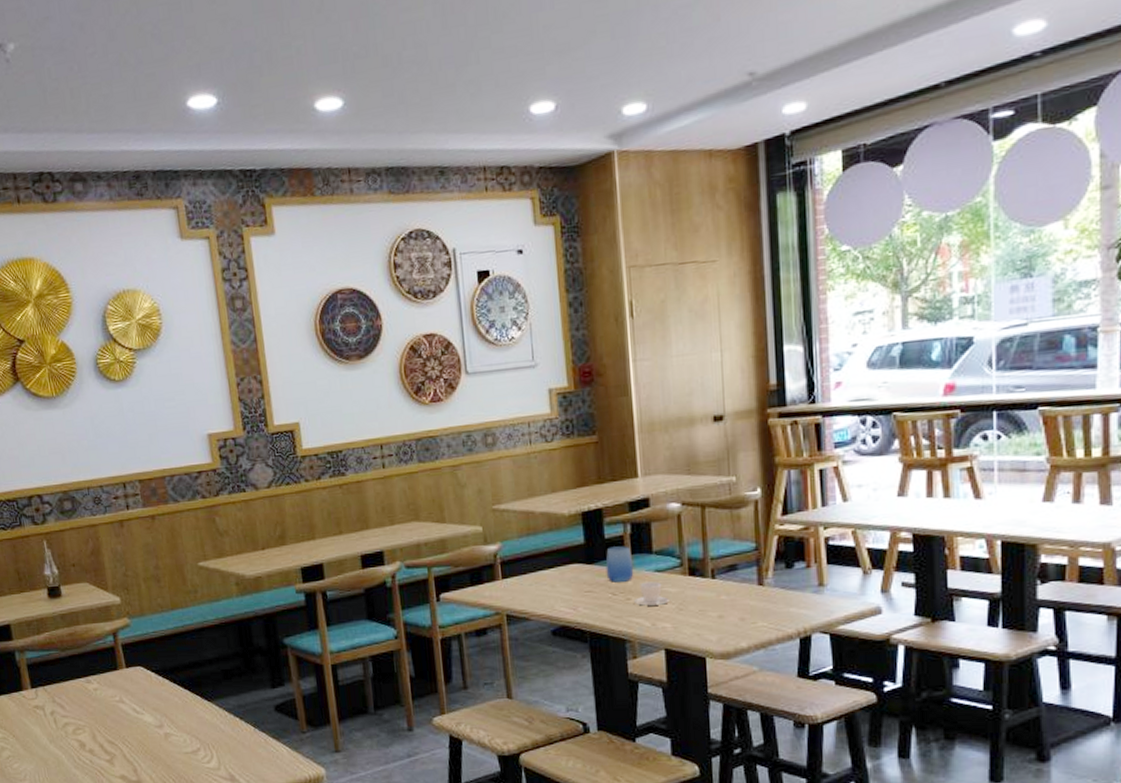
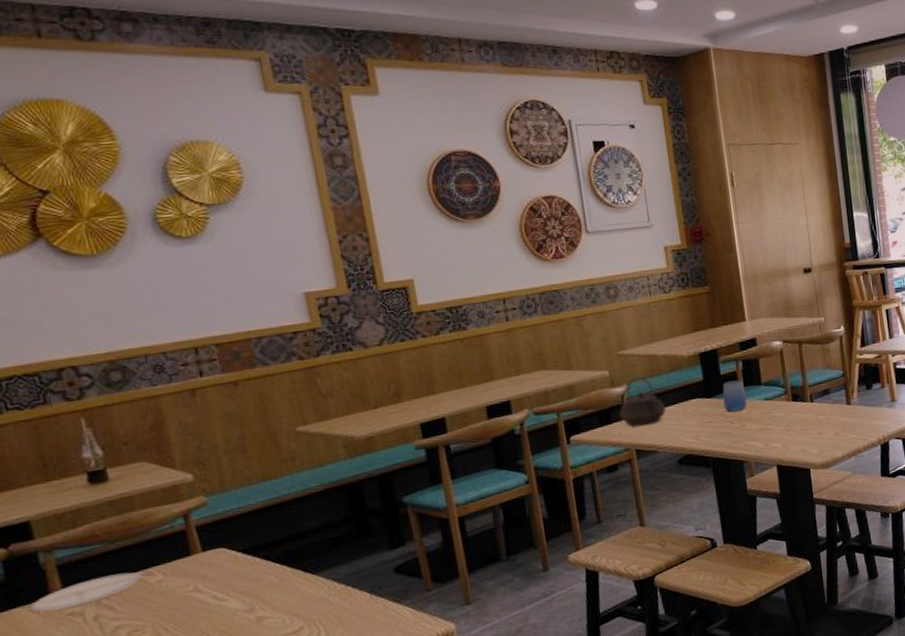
plate: none [10,678,83,703] -> present [31,572,142,613]
teapot: none [491,533,542,589] -> present [619,376,666,426]
teacup: present [634,581,669,606] -> none [749,408,778,430]

